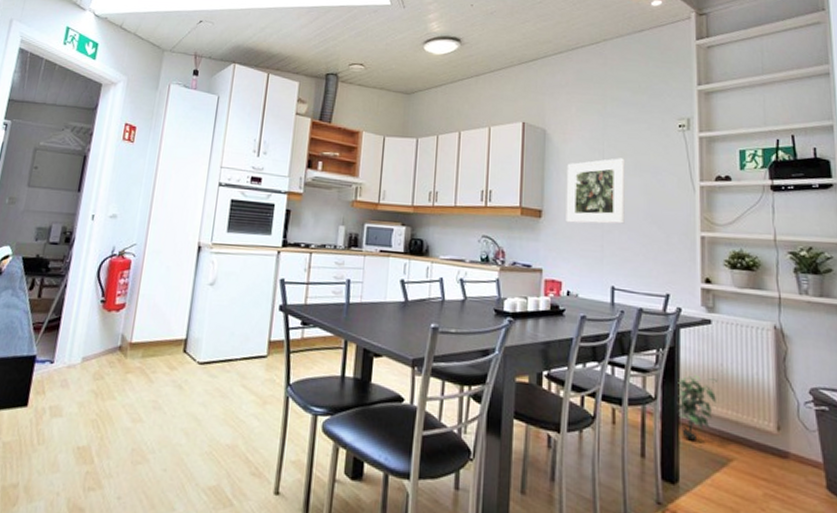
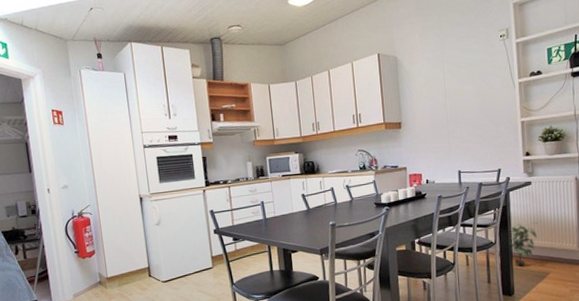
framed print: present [566,158,625,224] -> none [416,70,464,129]

